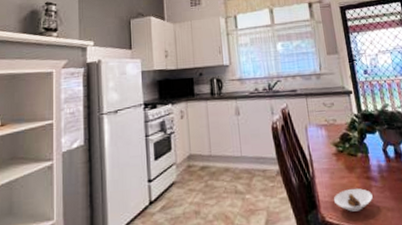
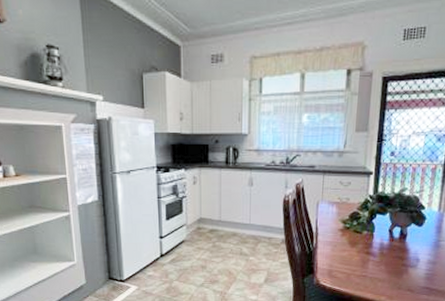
saucer: present [334,188,373,212] -> none [331,260,368,279]

